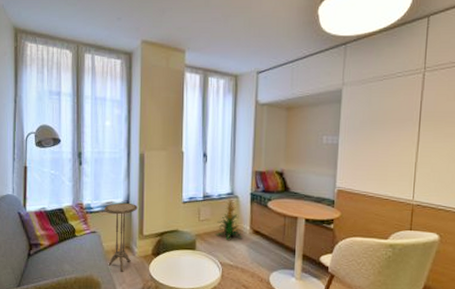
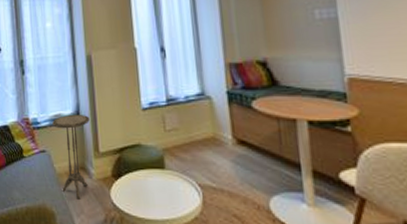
indoor plant: present [216,196,244,240] -> none [188,97,224,154]

